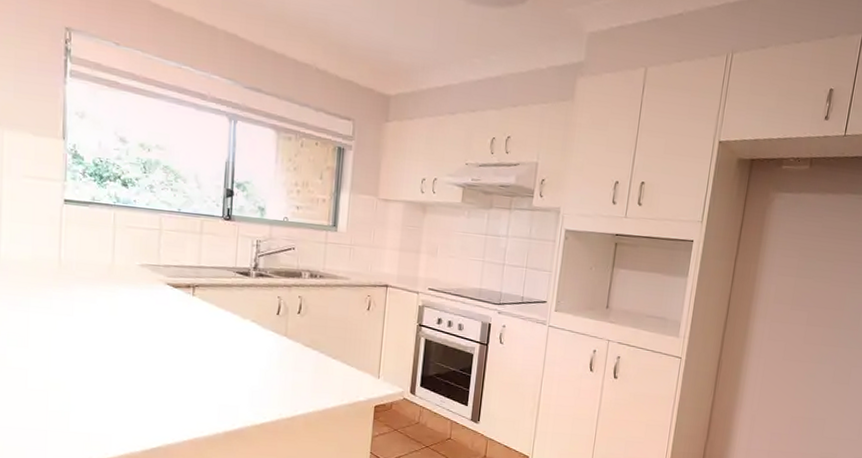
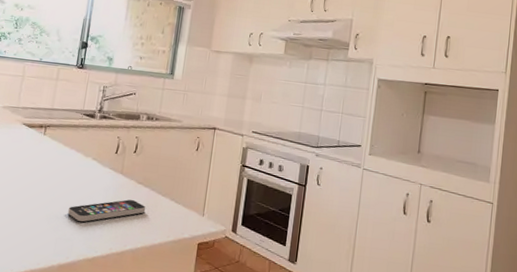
smartphone: none [229,363,316,388] -> present [68,199,146,222]

